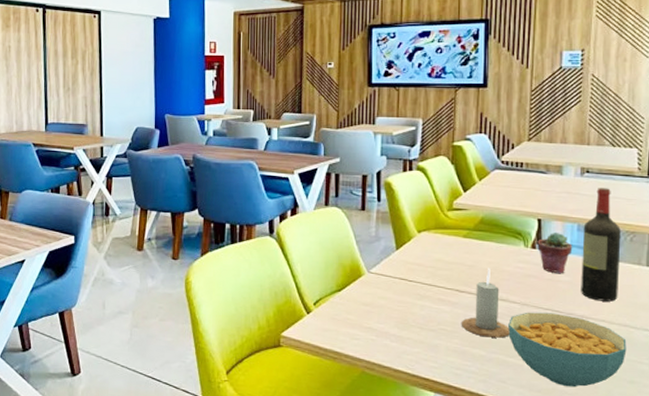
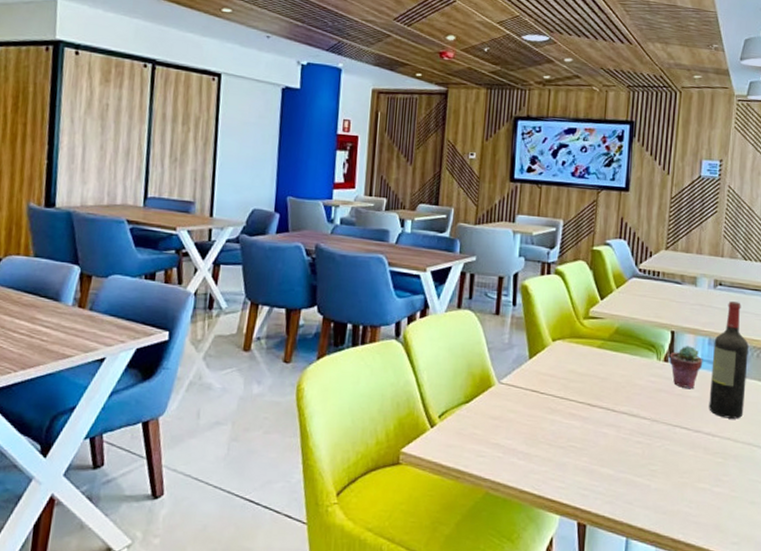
candle: present [462,268,510,338] -> none [592,381,639,456]
cereal bowl: present [508,312,627,388] -> none [637,428,749,509]

